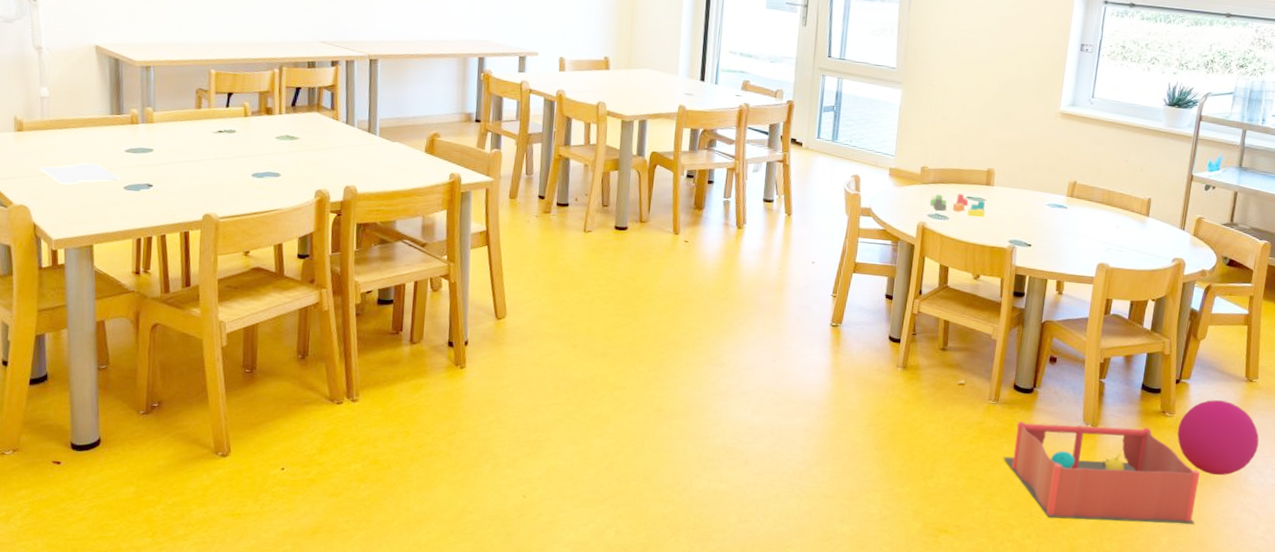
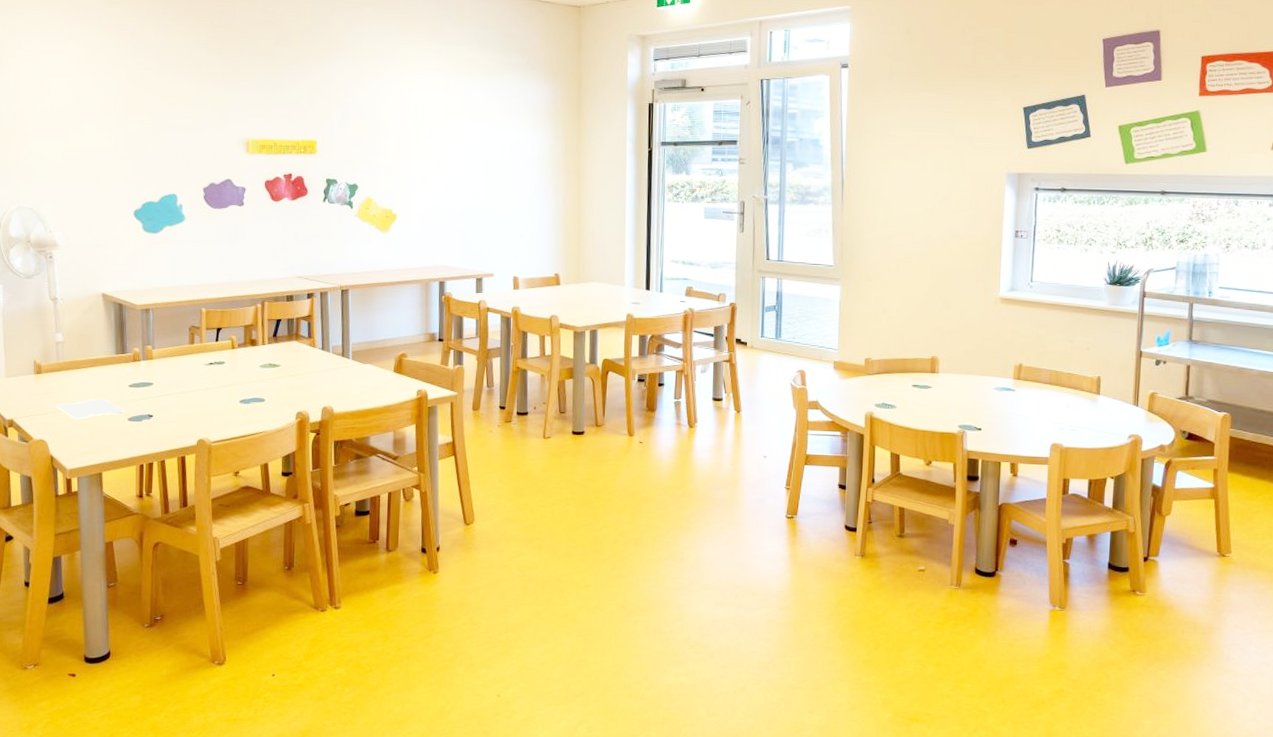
toy blocks: present [930,193,985,217] -> none [876,382,932,404]
toy box: present [1003,421,1200,524] -> none [970,605,1178,706]
ball: present [1177,400,1259,476] -> none [1150,577,1239,655]

